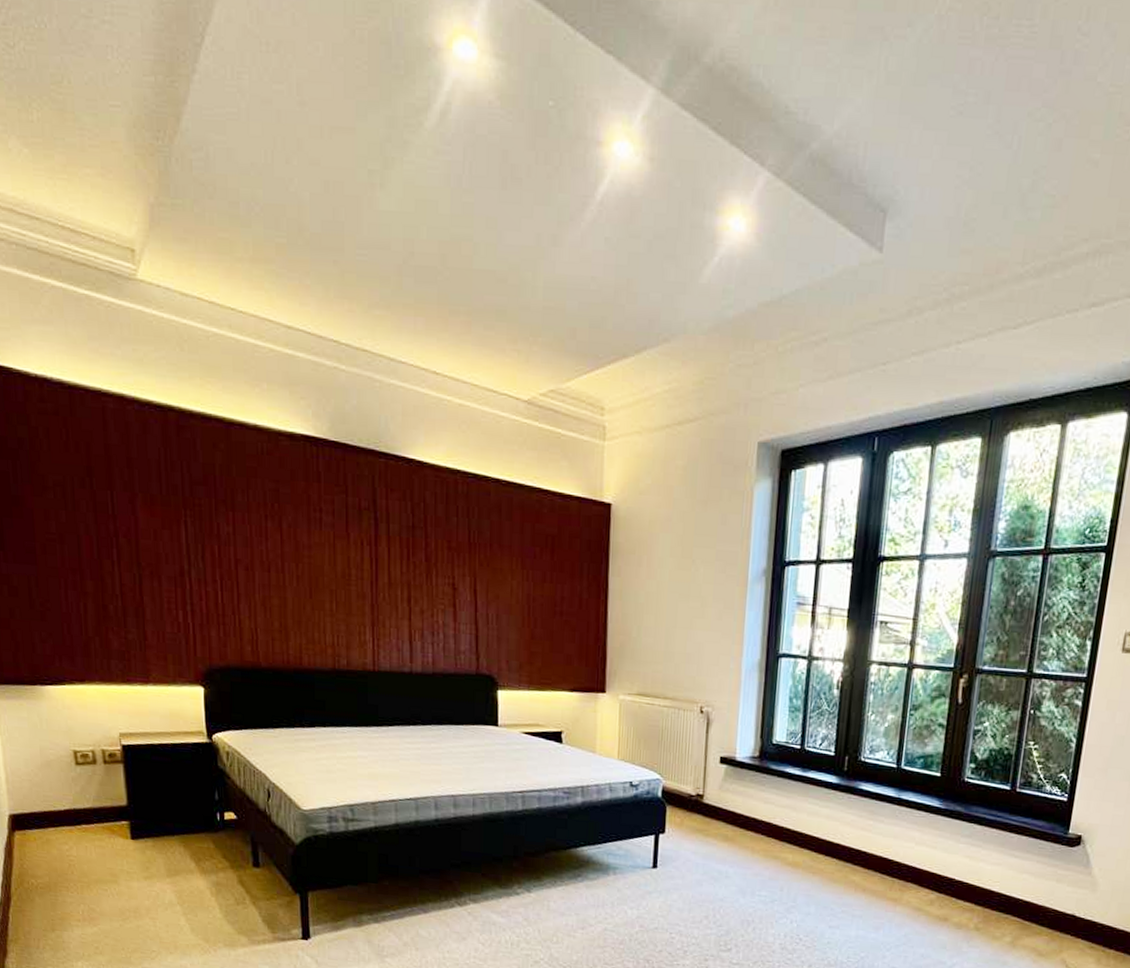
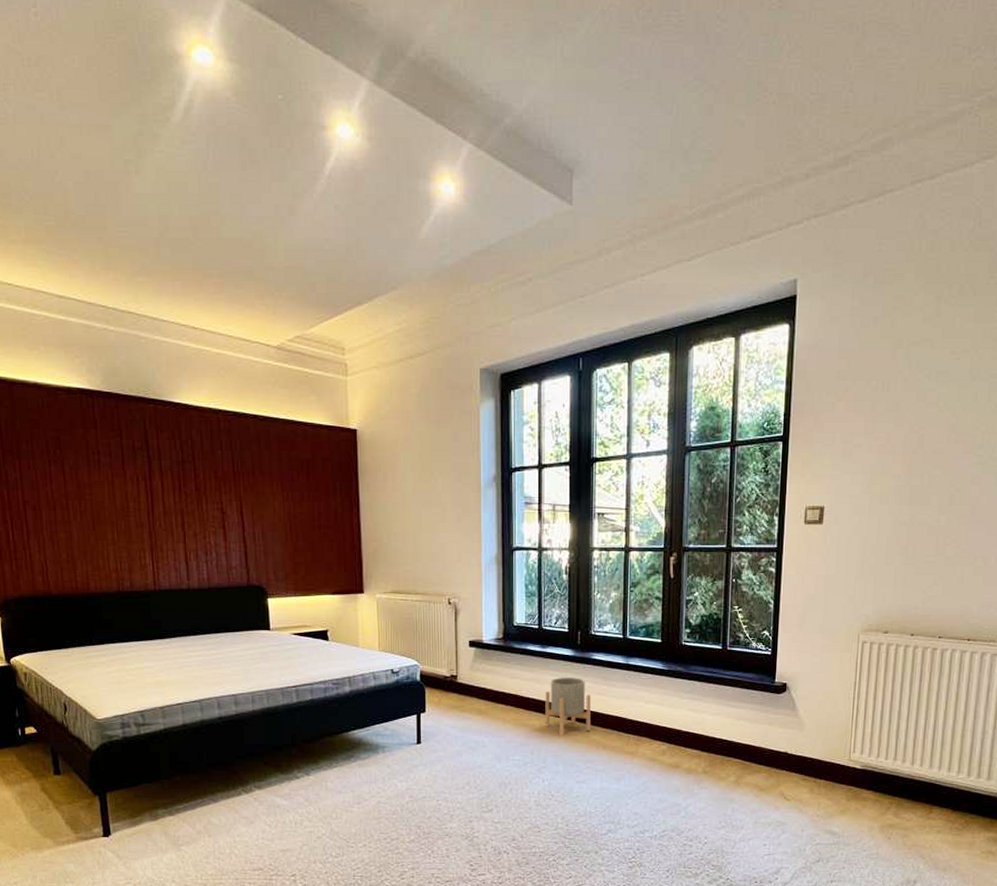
planter: none [798,807,855,873] -> present [545,677,592,735]

